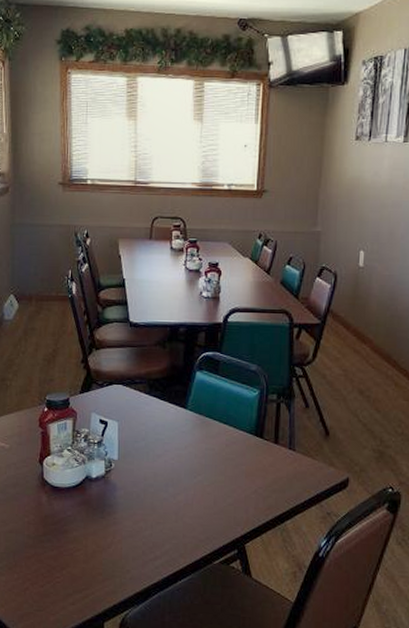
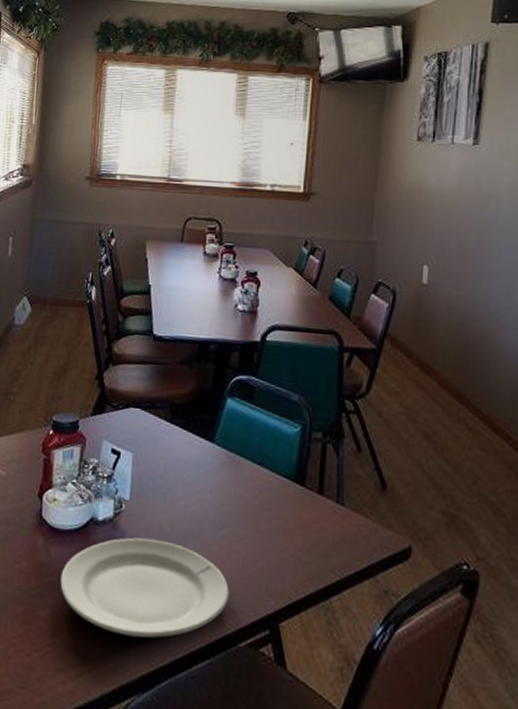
plate: none [64,488,204,565] -> present [60,537,229,638]

